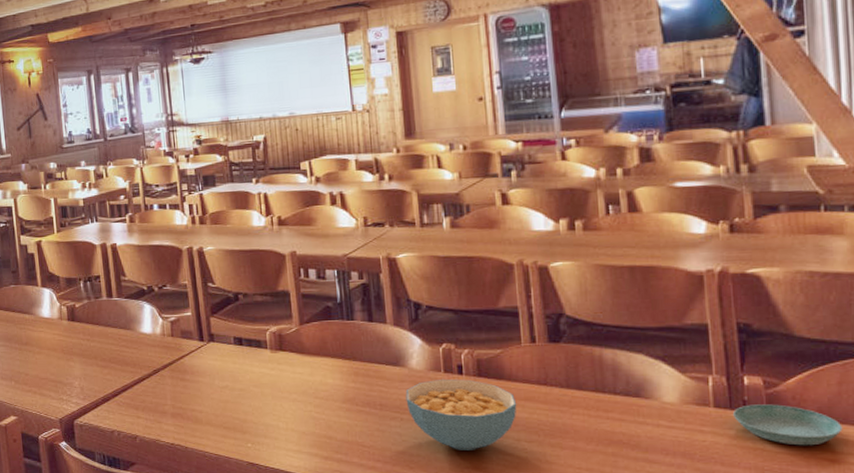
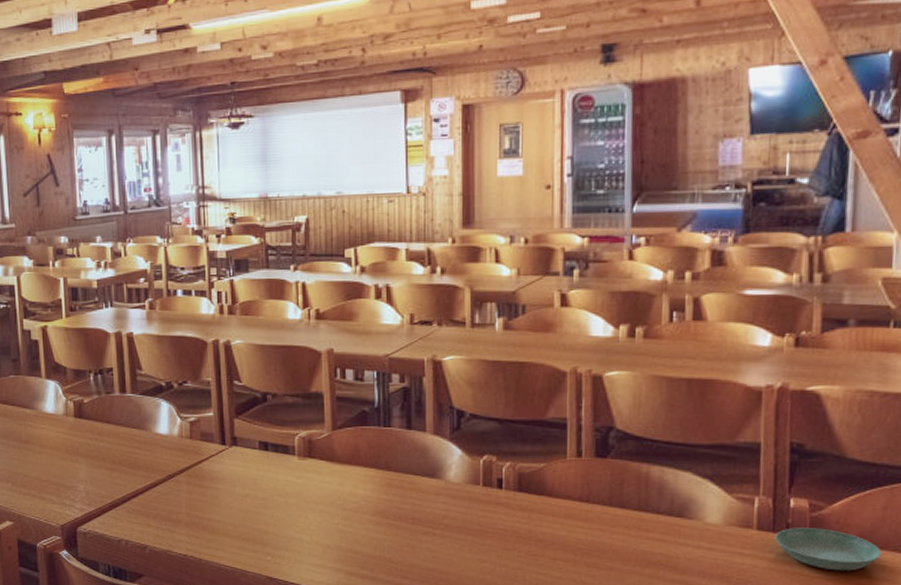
cereal bowl: present [405,378,517,450] -> none [440,492,556,569]

